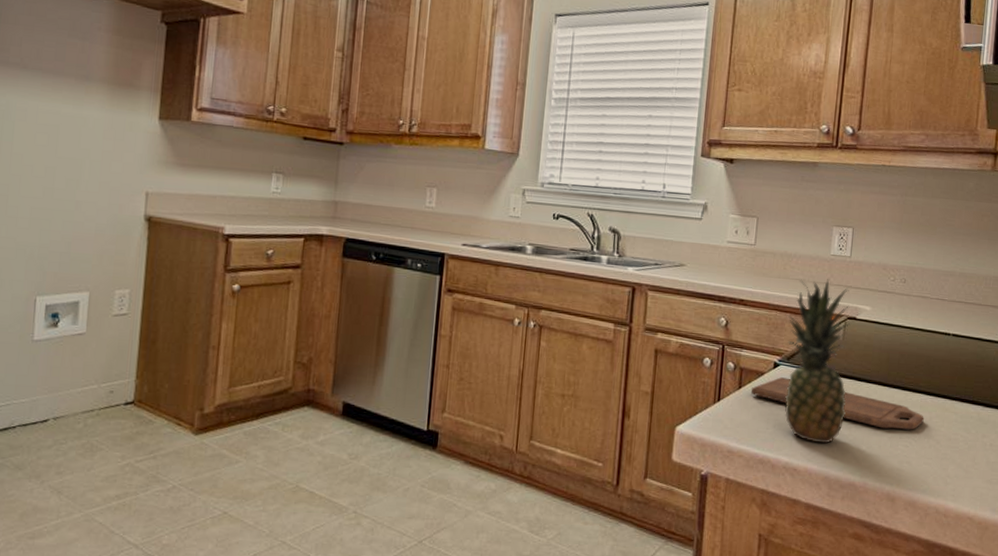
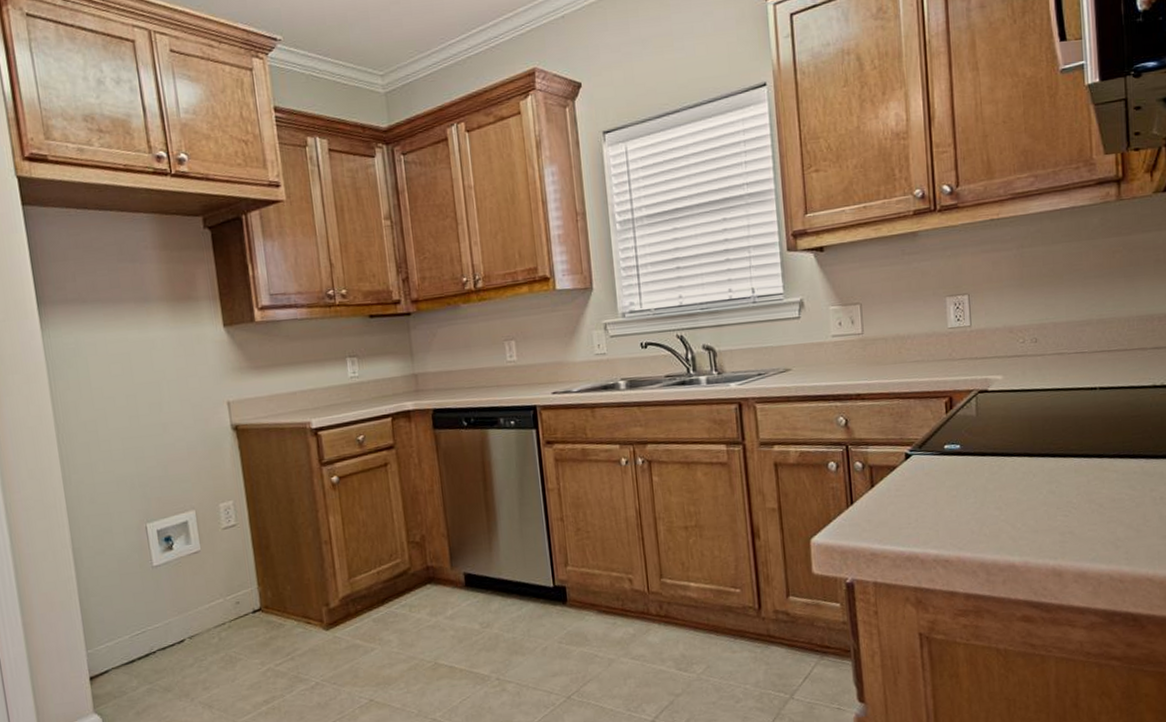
cutting board: present [750,377,924,430] -> none [884,467,1081,502]
fruit: present [785,279,851,444] -> none [911,354,993,530]

